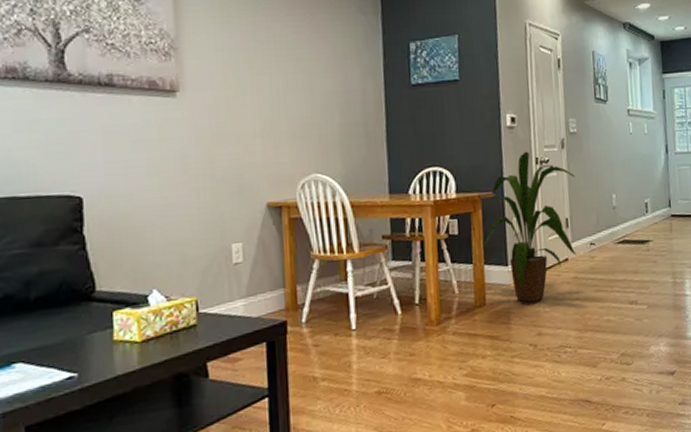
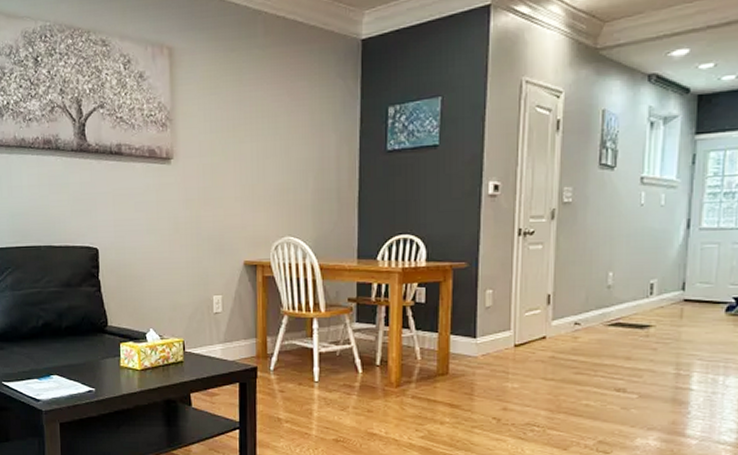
house plant: present [483,151,577,303] -> none [451,221,564,376]

